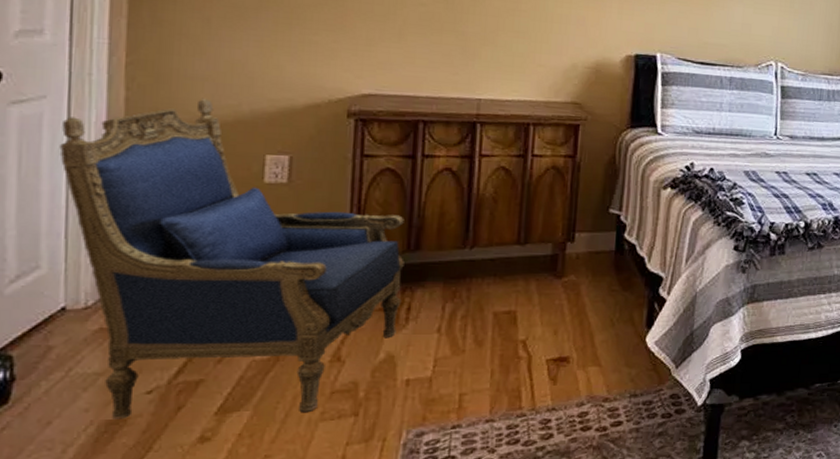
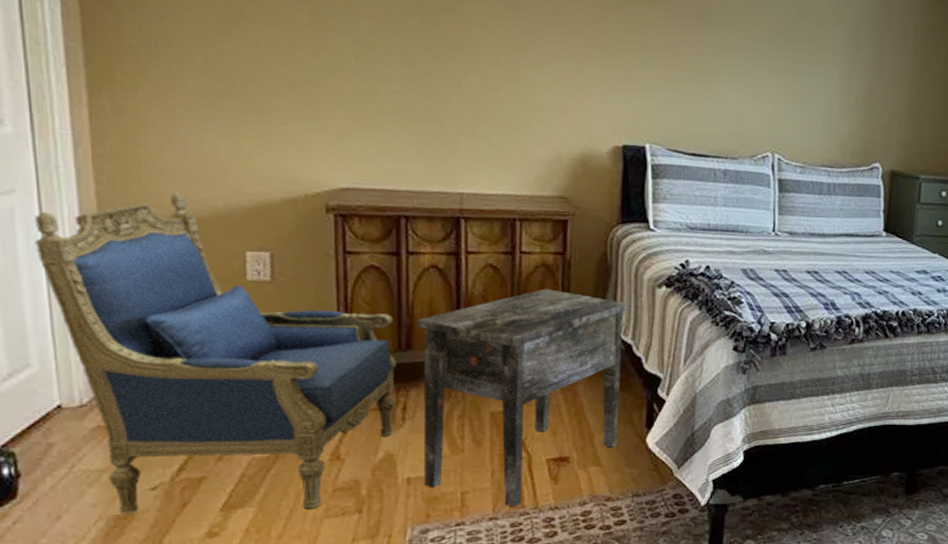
side table: none [423,190,634,409] -> present [417,288,628,508]

